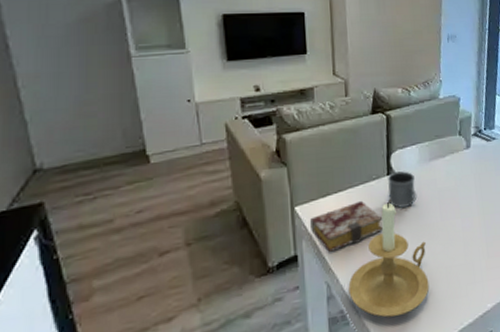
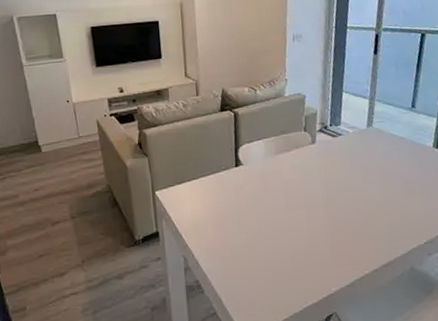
book: present [309,200,383,252] -> none [168,188,232,231]
candle holder: present [348,202,430,318] -> none [202,191,276,290]
mug: present [388,171,418,208] -> none [236,163,264,196]

